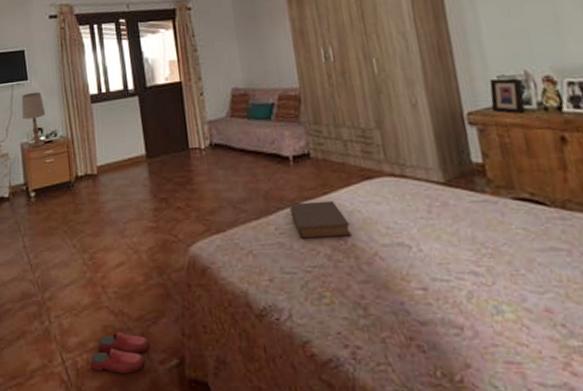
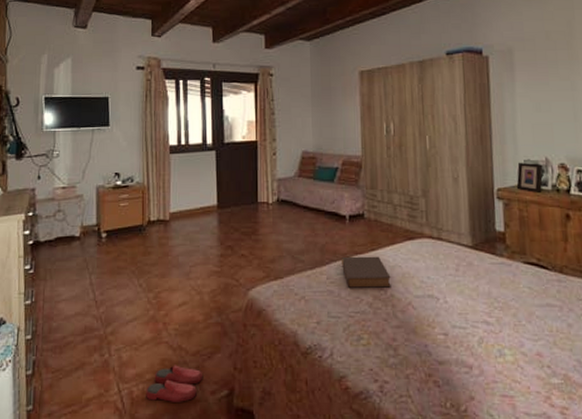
table lamp: present [21,91,46,148] -> none [101,138,124,191]

